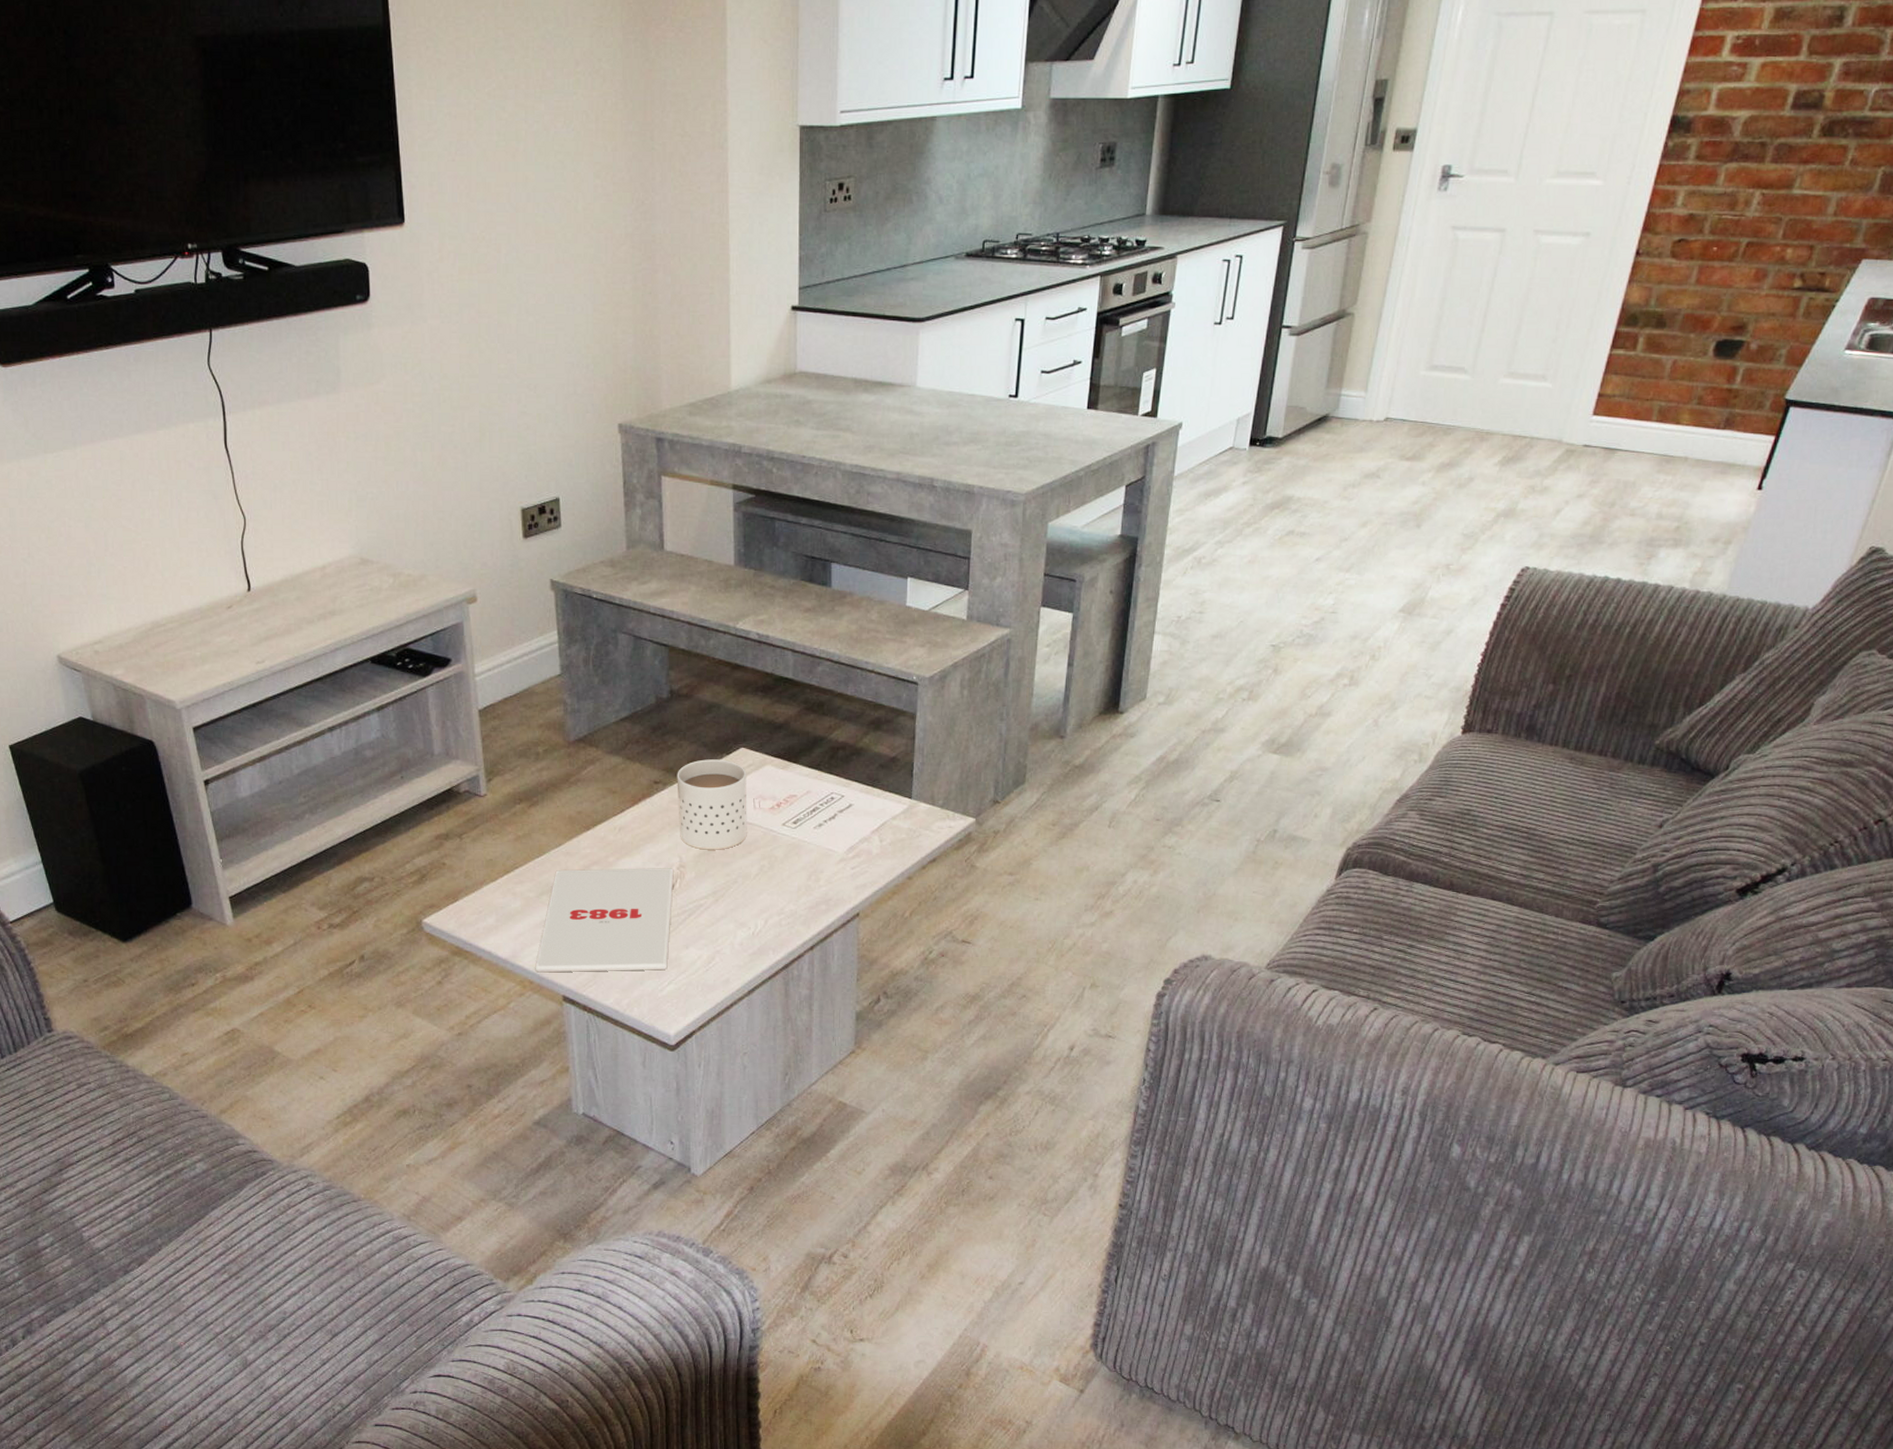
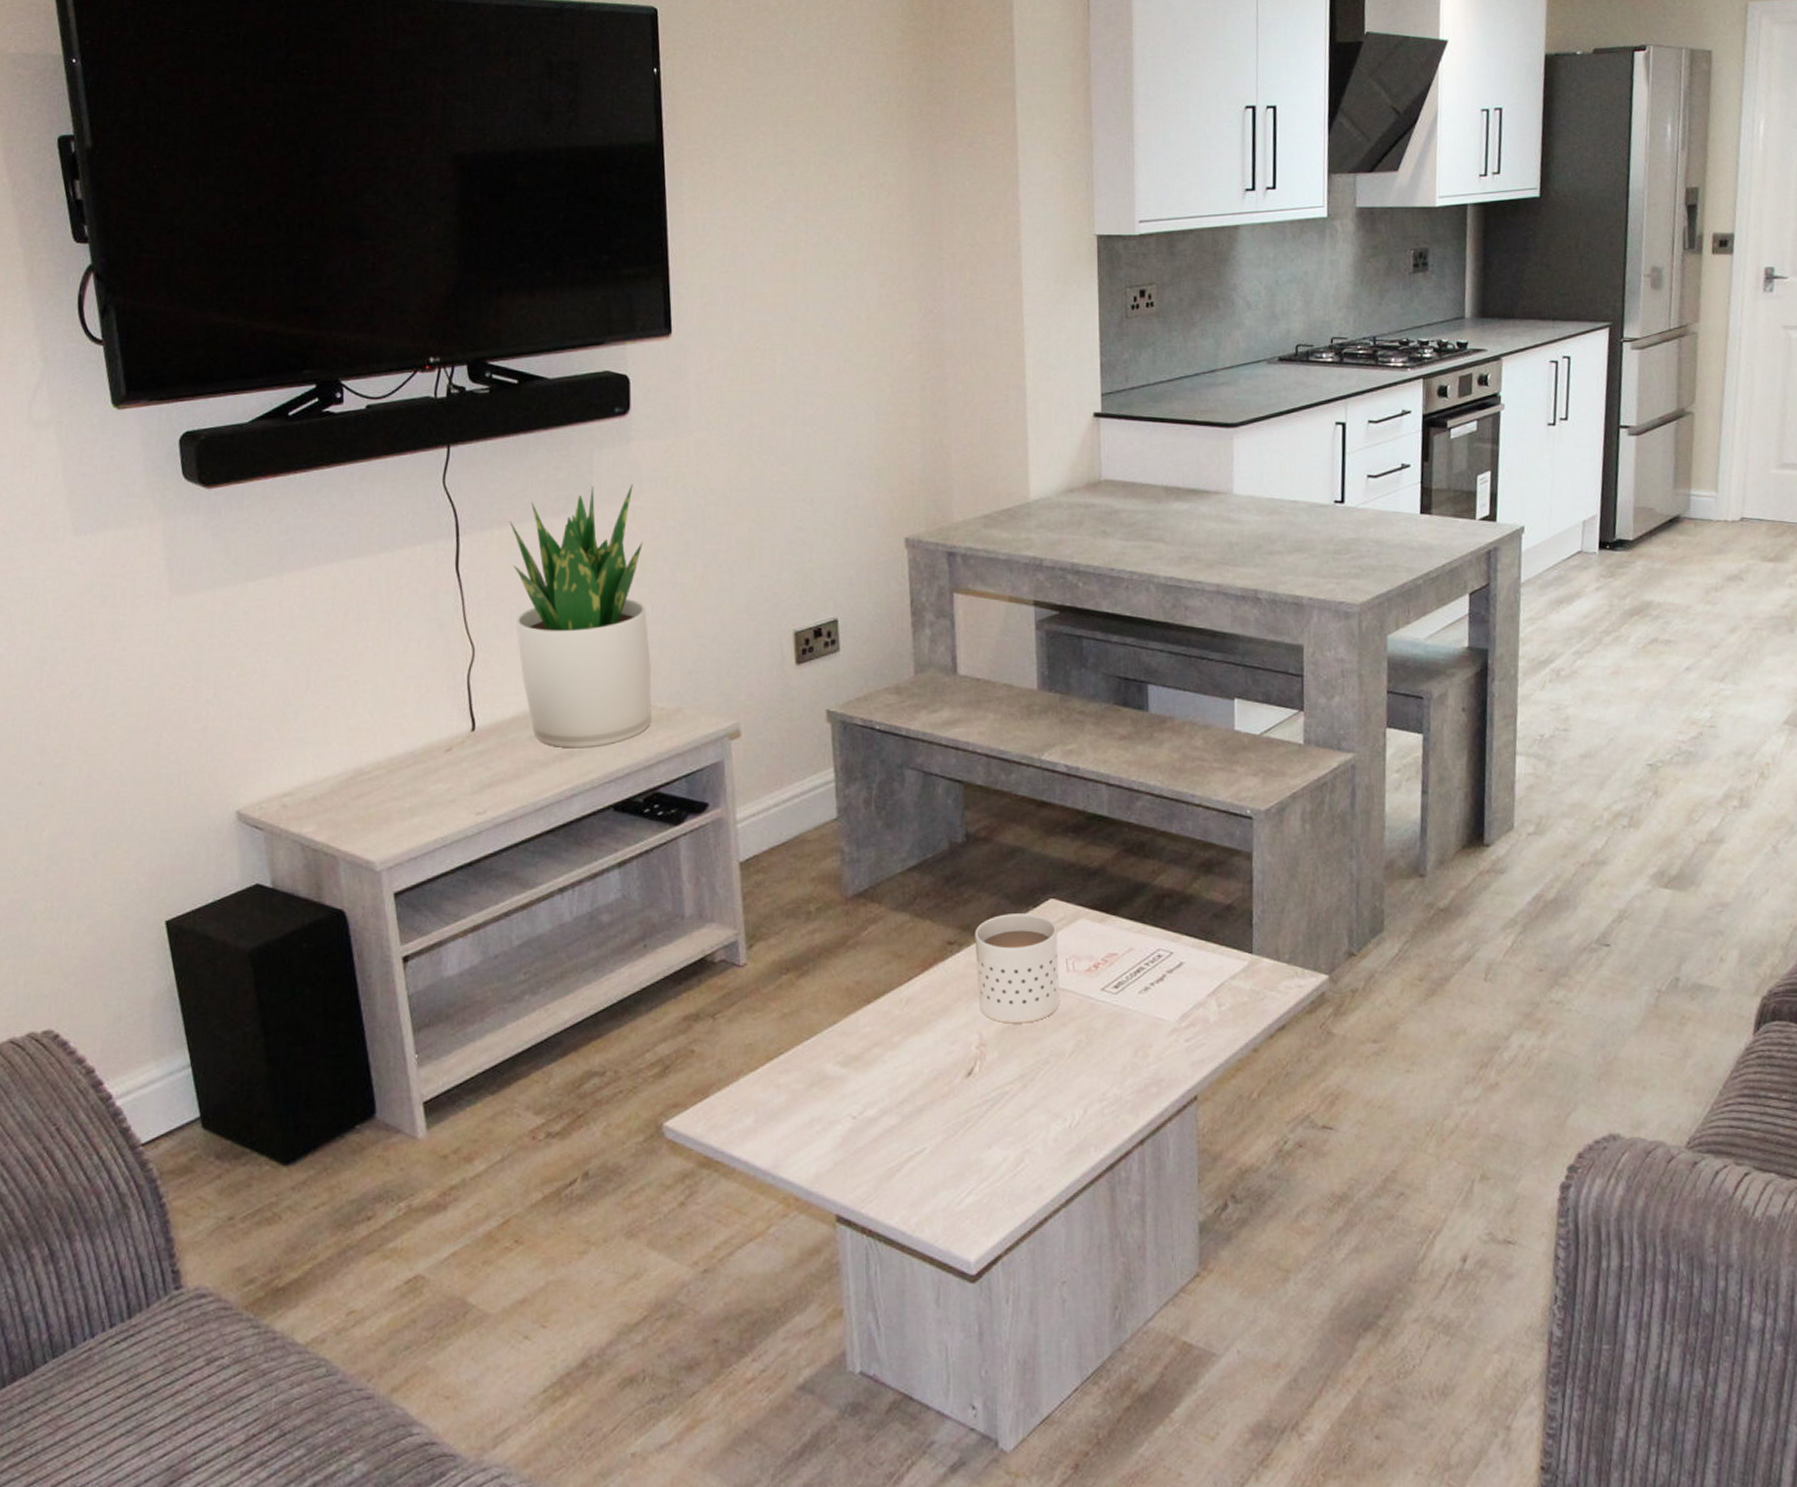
planter: none [268,369,400,609] -> present [509,484,652,749]
magazine: present [535,868,674,973] -> none [802,1047,973,1186]

